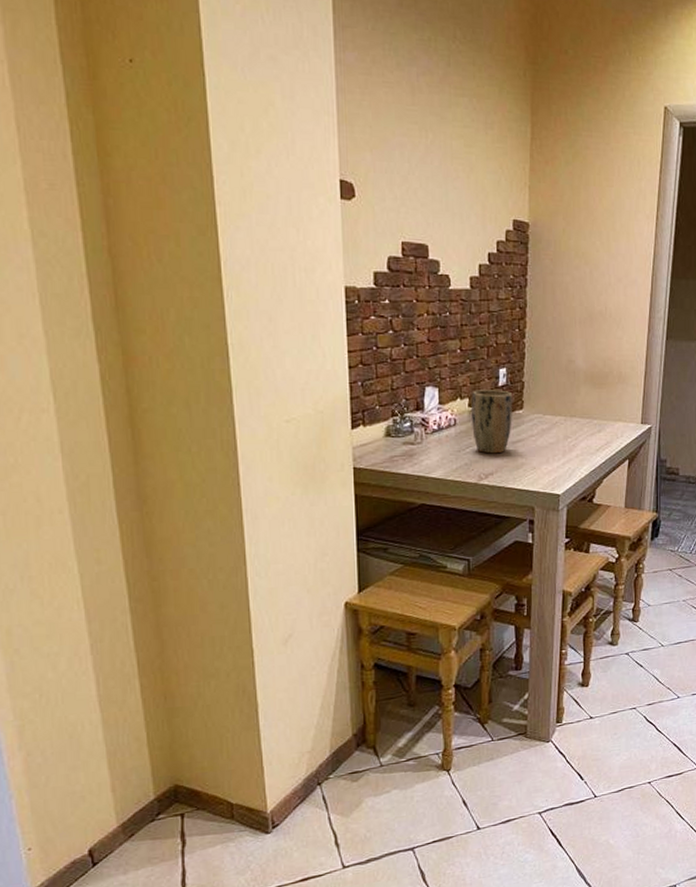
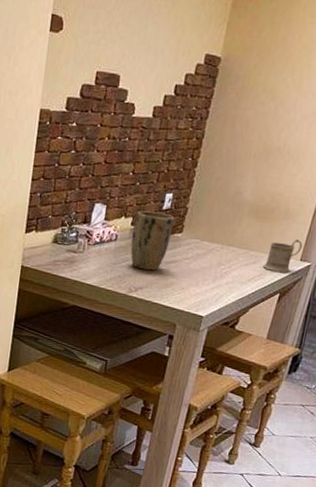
mug: none [608,402,640,437] -> present [263,238,303,273]

